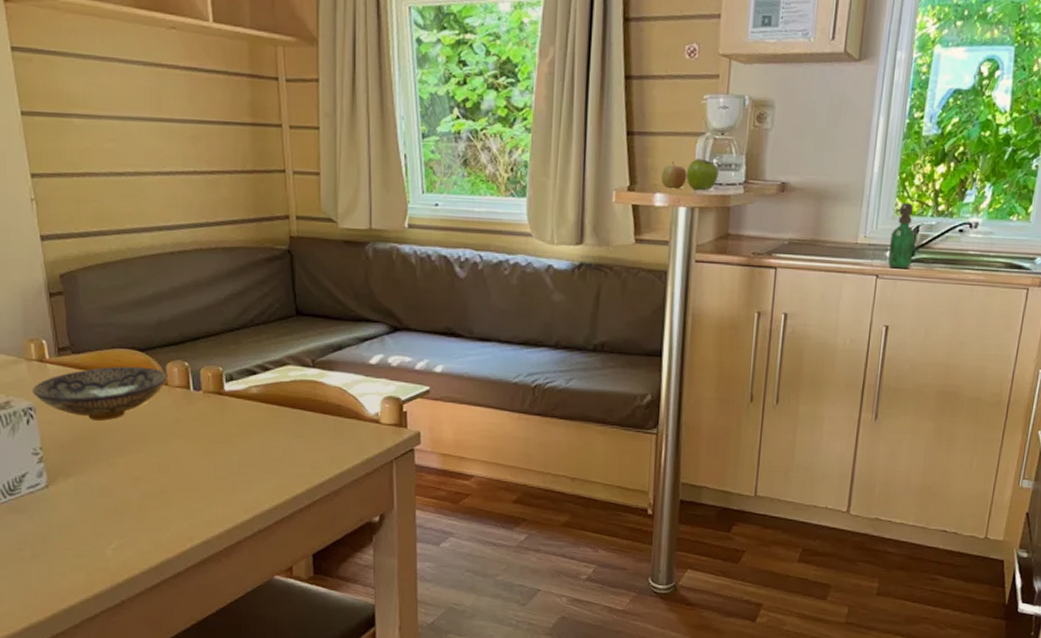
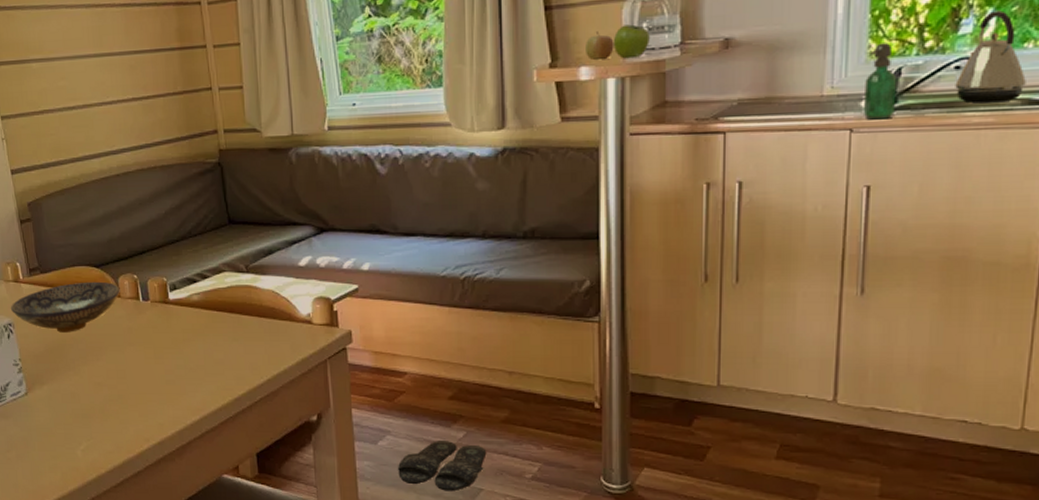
slippers: none [459,543,545,592] -> present [398,441,485,491]
kettle: none [958,186,1010,264] -> present [955,10,1026,103]

